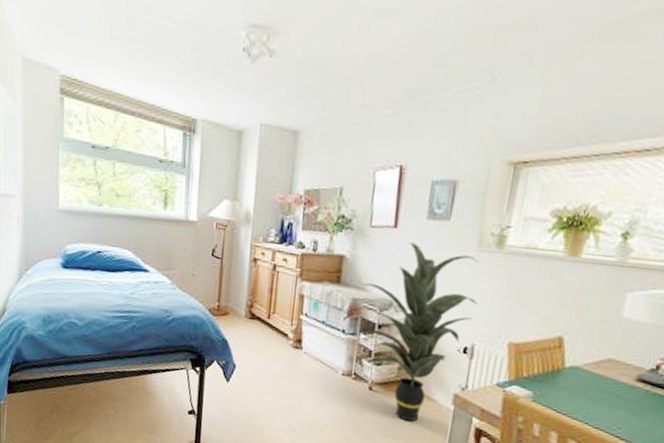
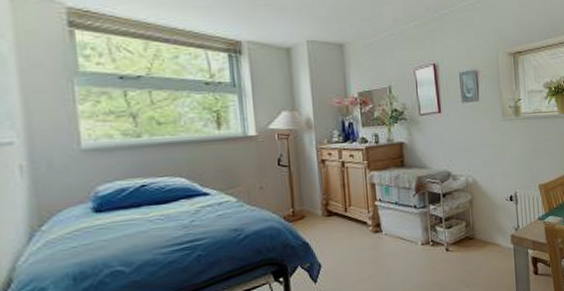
indoor plant: present [361,242,479,422] -> none [422,122,512,269]

